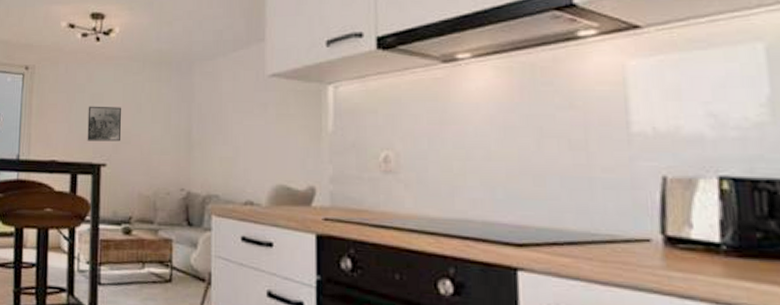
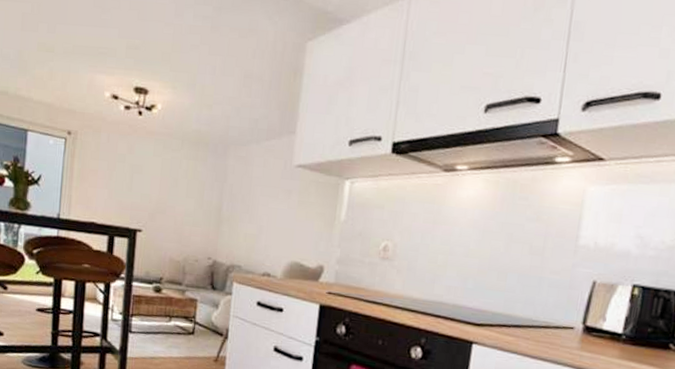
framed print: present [87,106,122,142] -> none [125,175,159,211]

